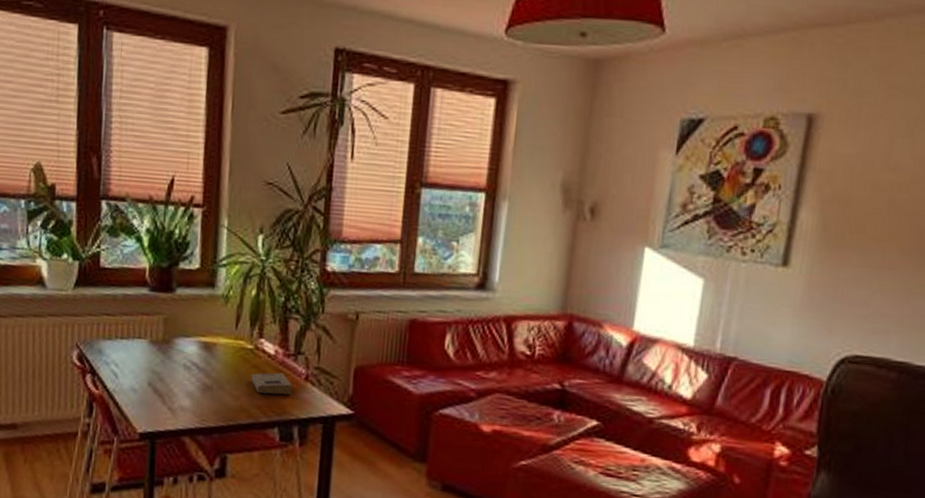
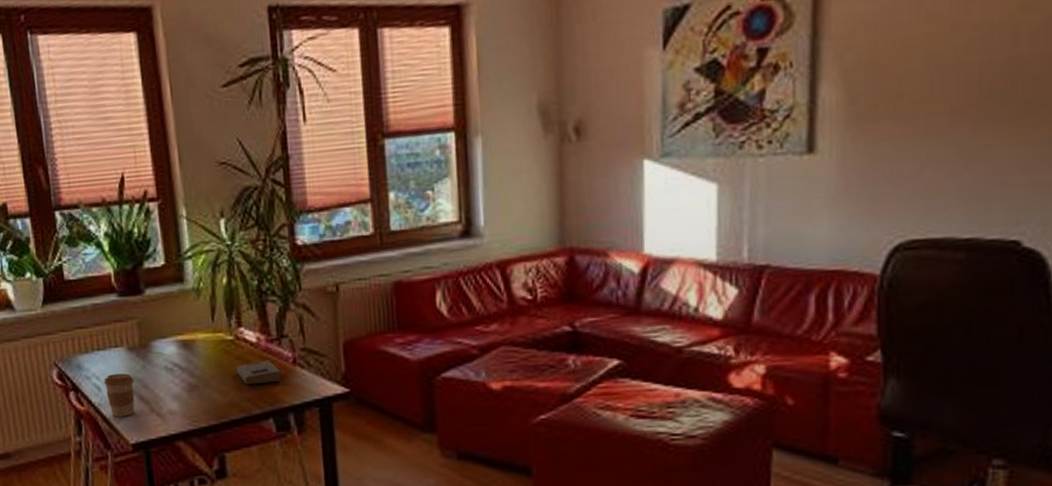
coffee cup: none [122,363,152,406] -> present [104,373,135,417]

